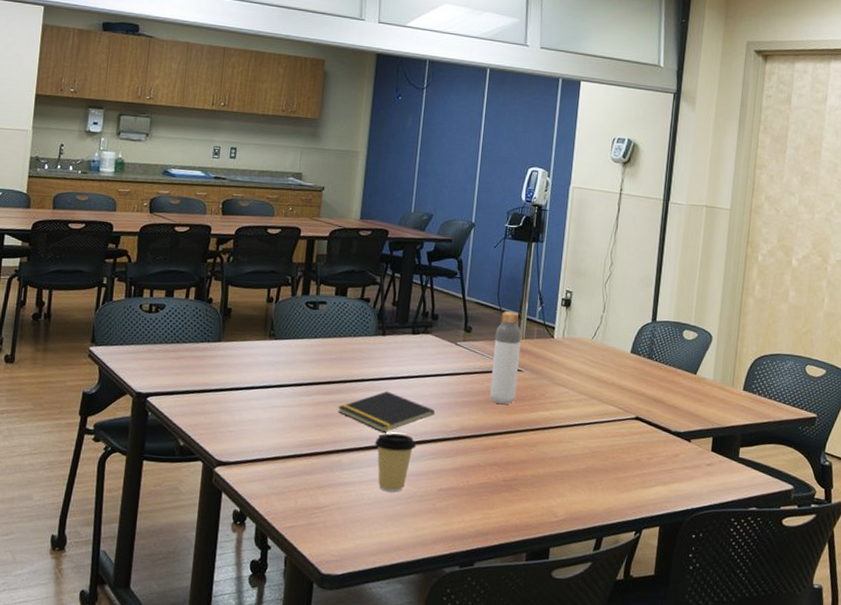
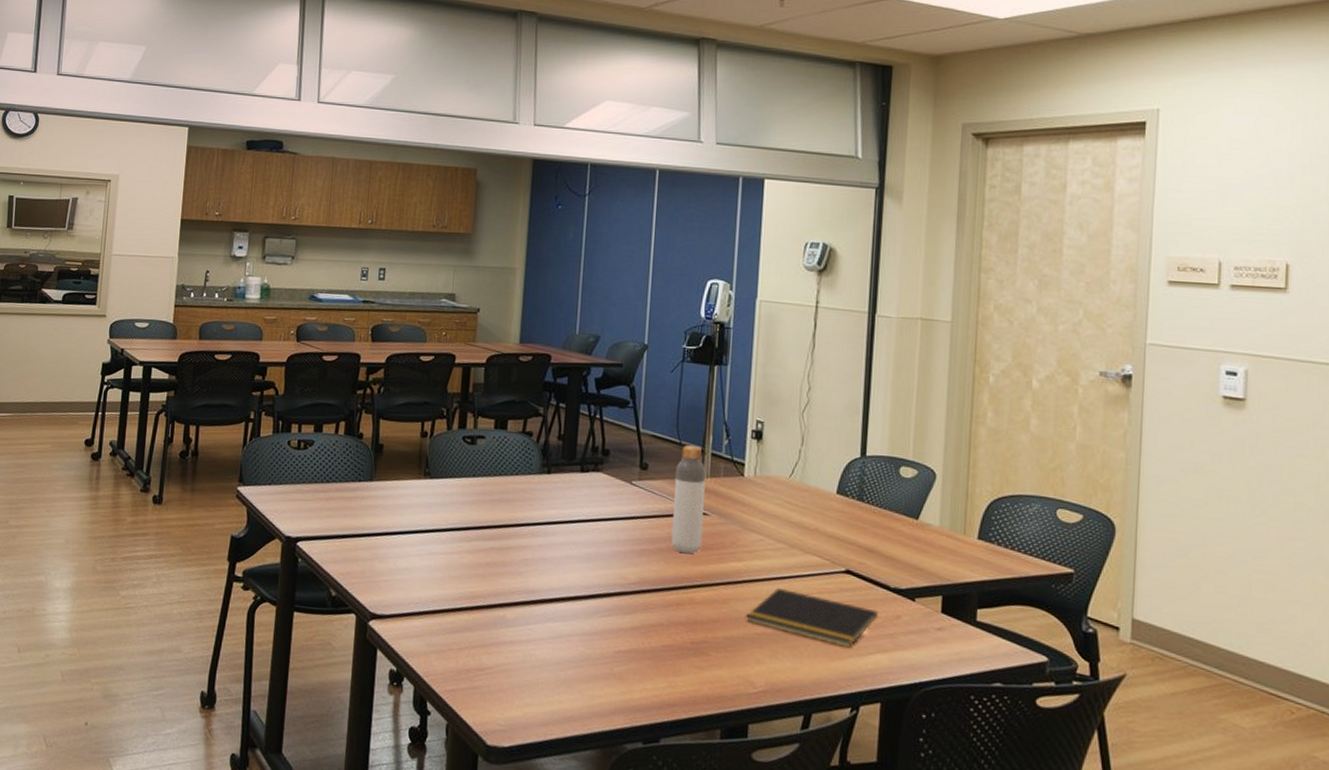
notepad: present [338,391,435,433] -> none [500,536,609,585]
coffee cup: present [374,433,417,493] -> none [542,585,590,654]
notepad: none [550,432,661,481] -> present [745,587,879,648]

